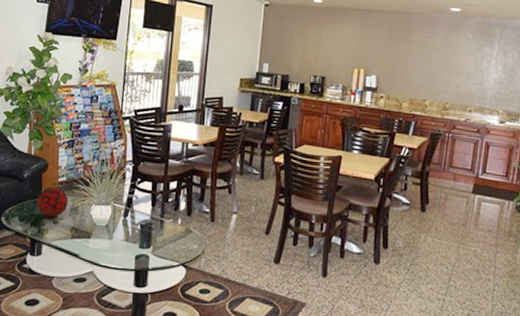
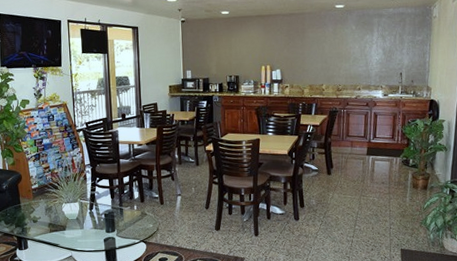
decorative orb: present [36,186,69,218] -> none [16,193,43,218]

